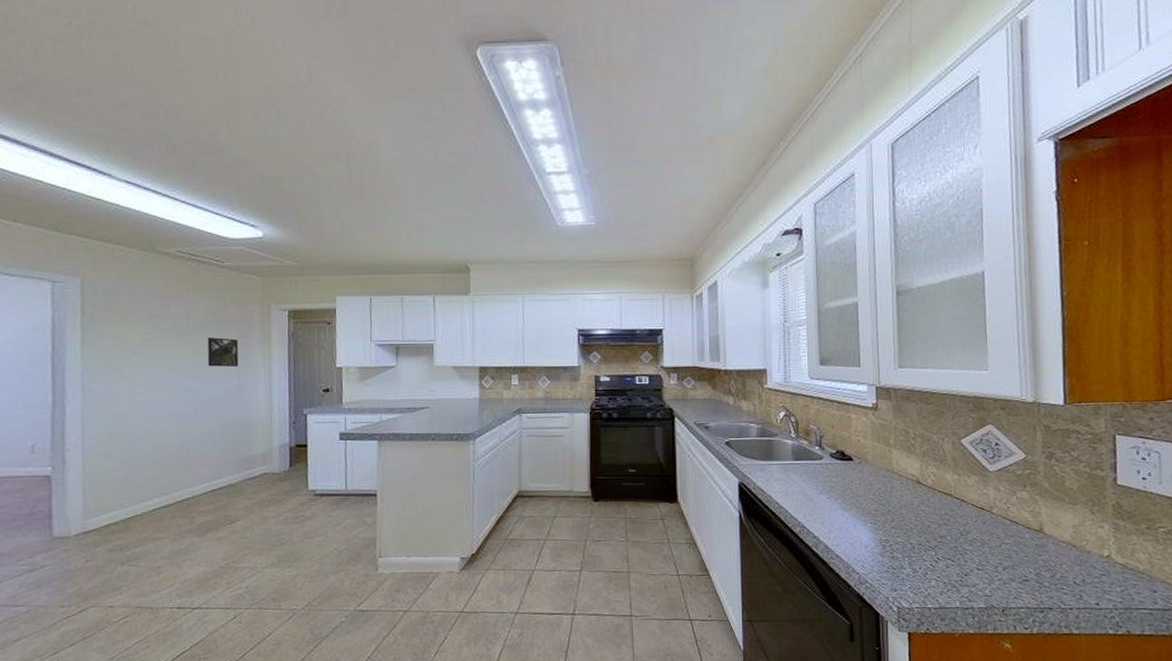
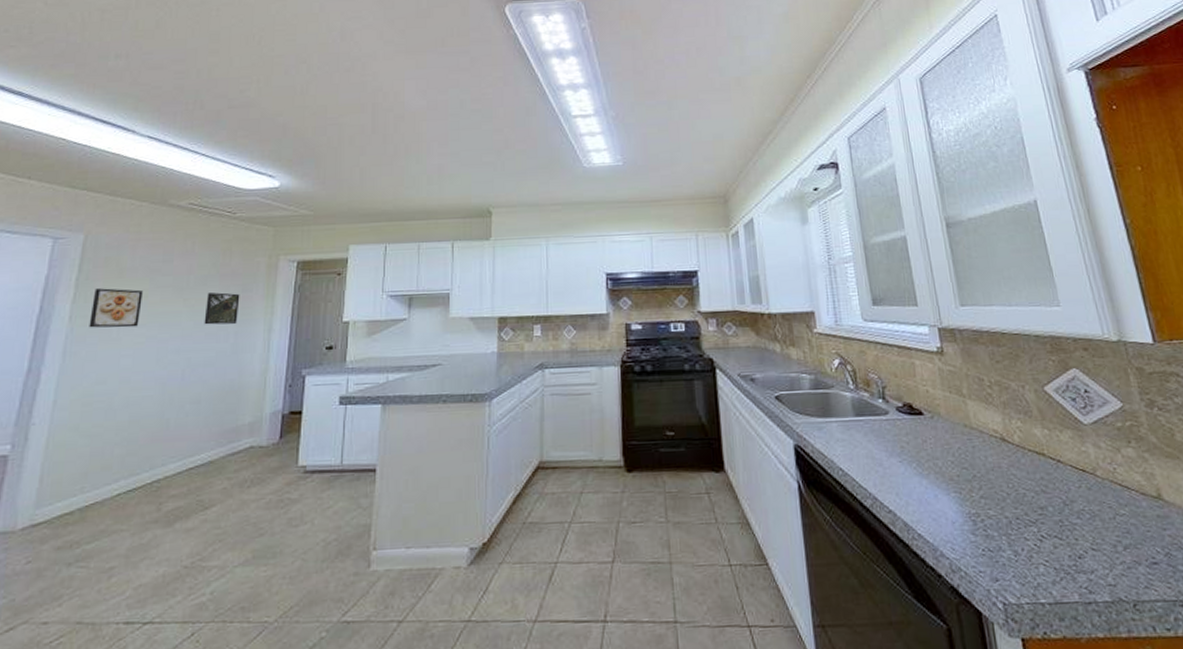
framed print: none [100,330,148,368] -> present [89,288,143,328]

